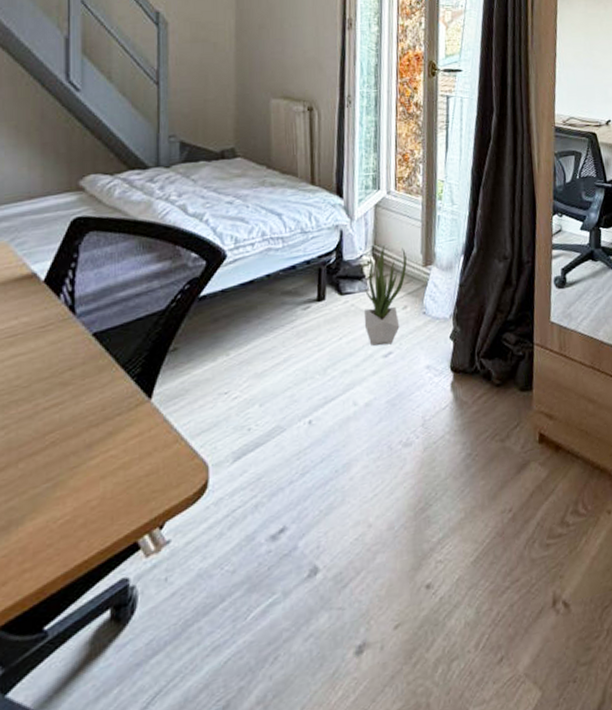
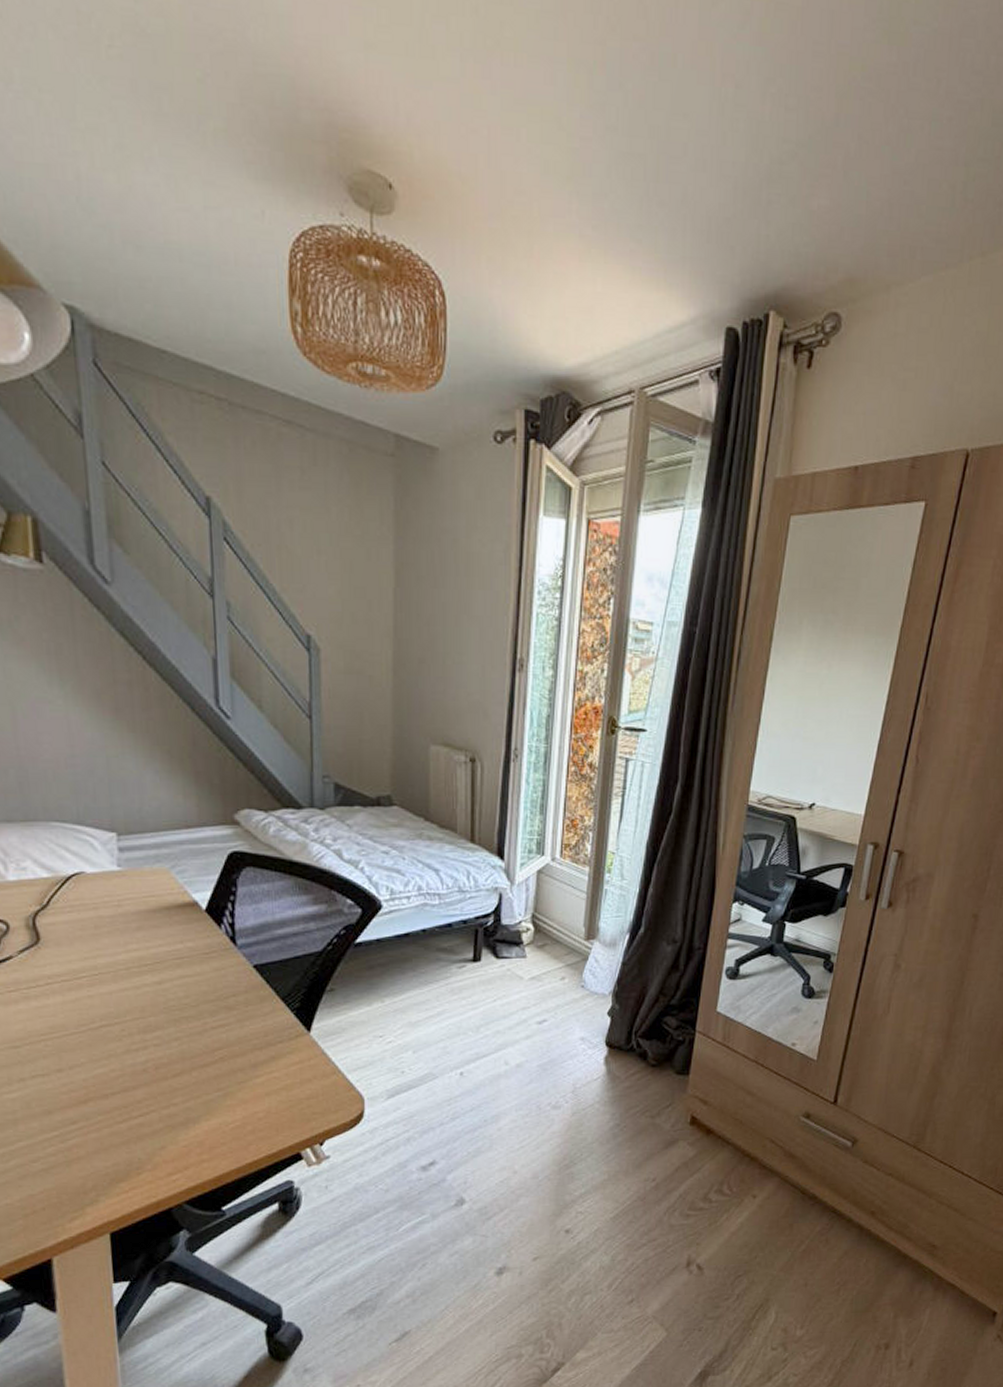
potted plant: present [364,246,407,346] -> none [519,914,568,1013]

